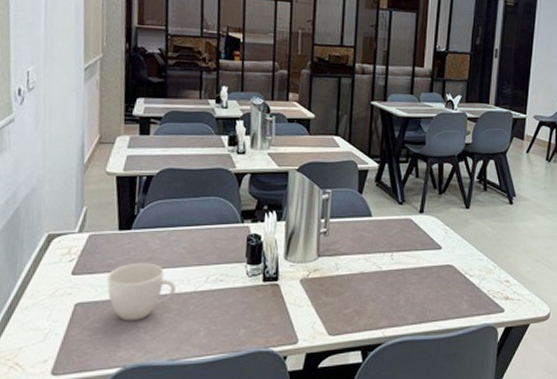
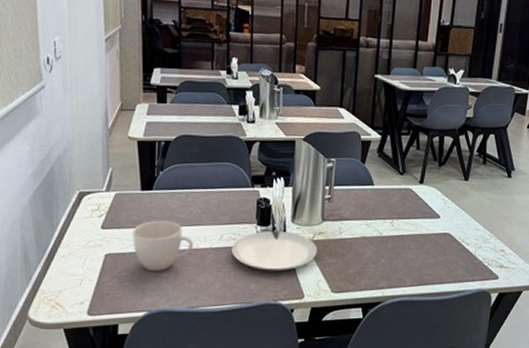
plate: none [218,269,313,315] -> present [232,230,318,272]

